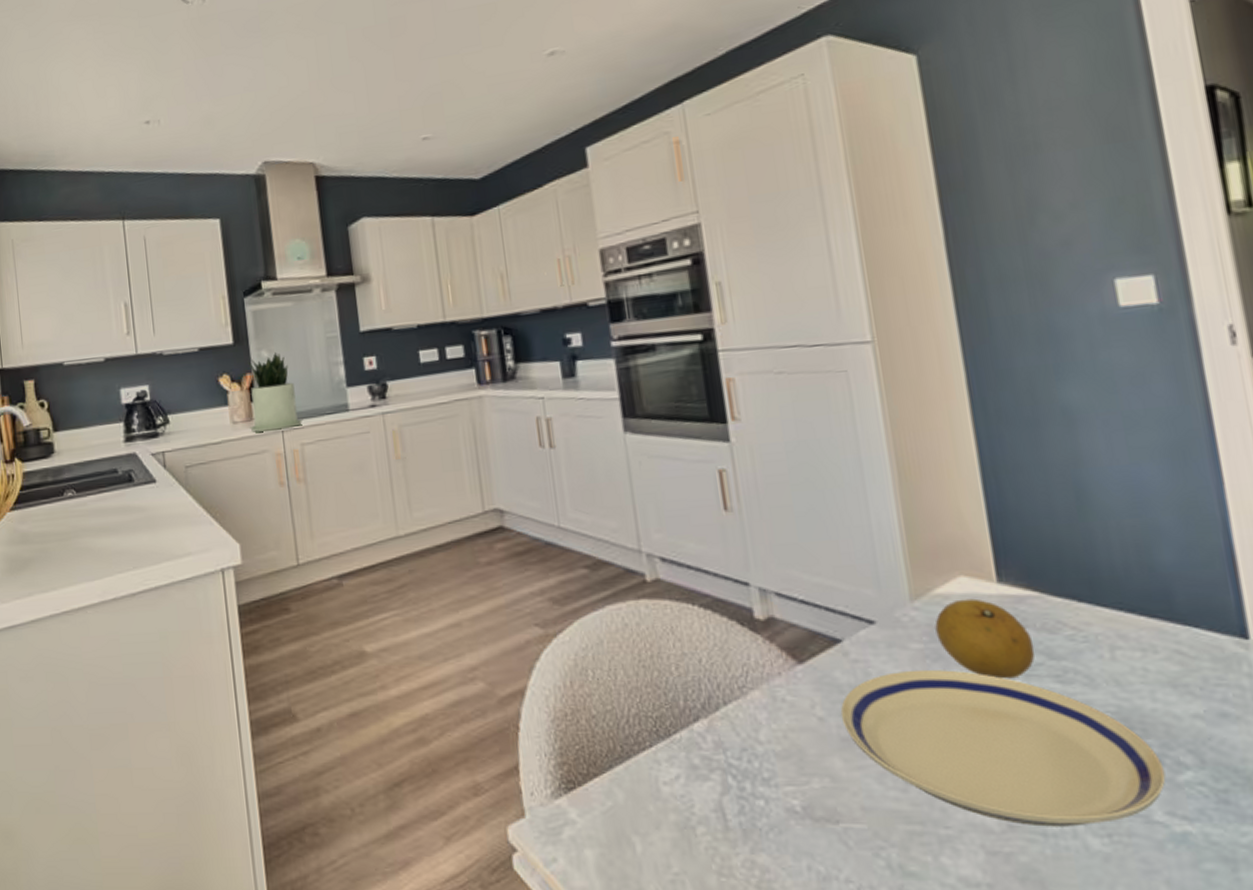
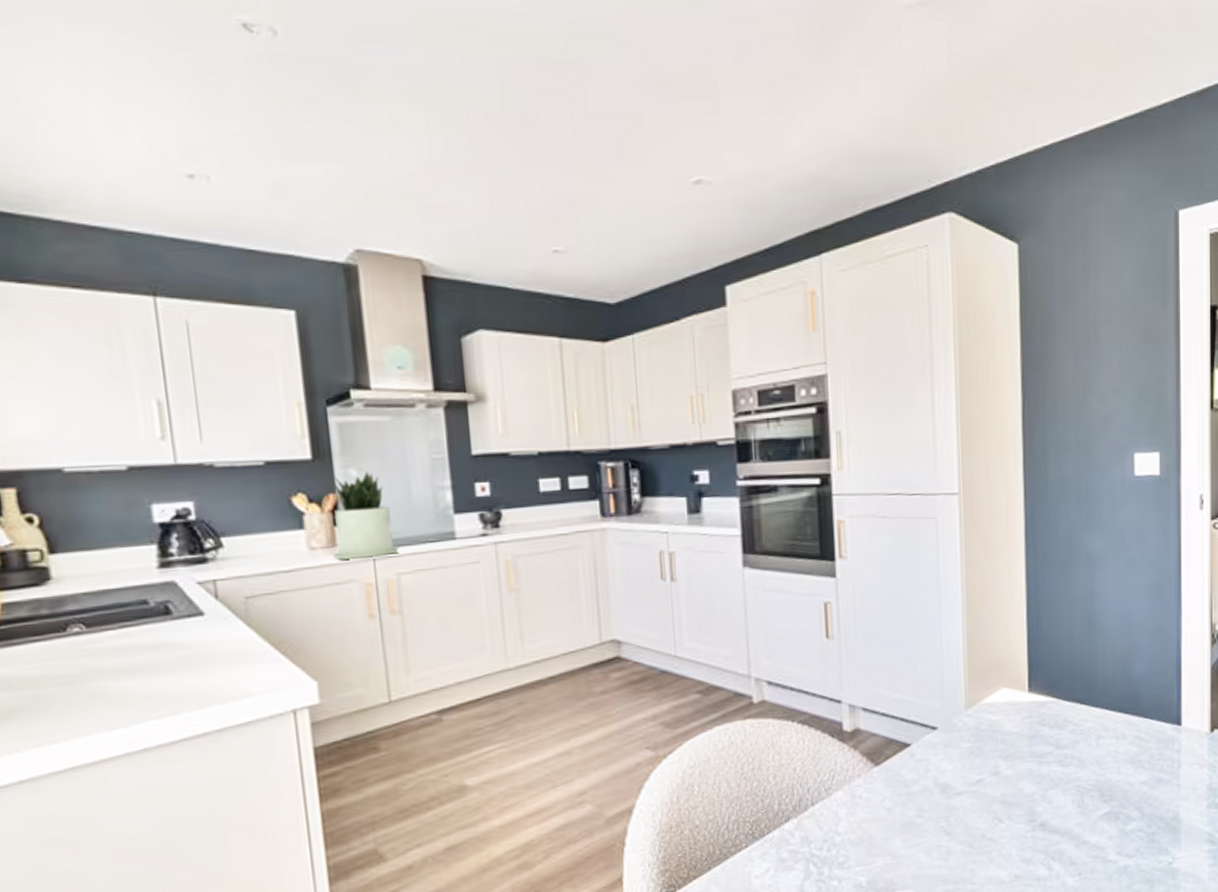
plate: present [840,669,1166,827] -> none [904,762,1119,874]
fruit: present [935,598,1035,679] -> none [981,705,1048,766]

